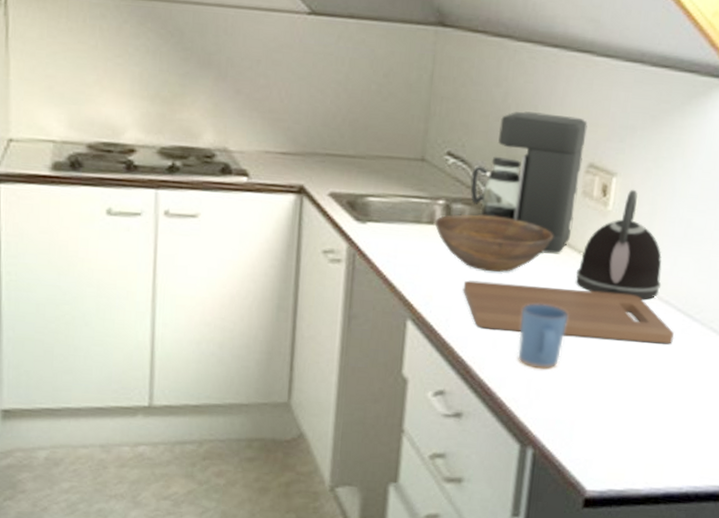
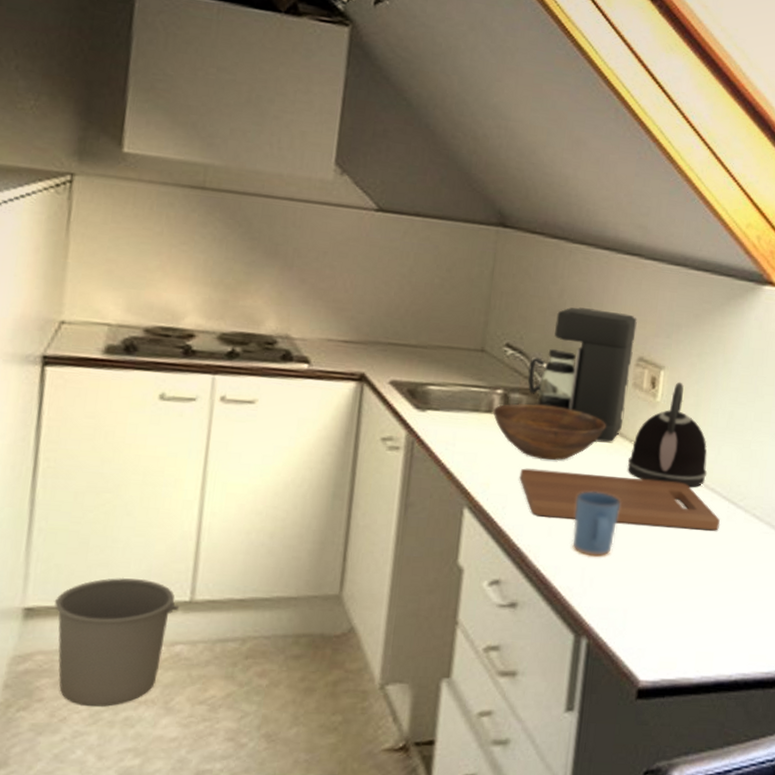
bucket: none [27,383,140,499] -> present [54,577,180,706]

